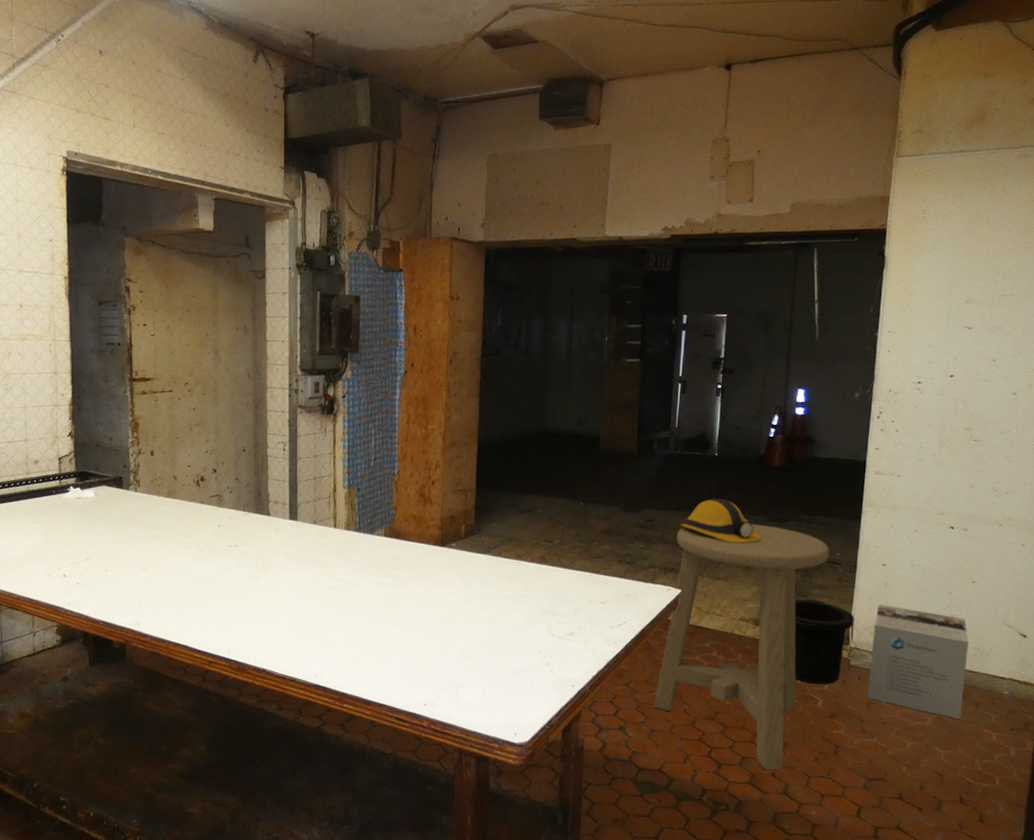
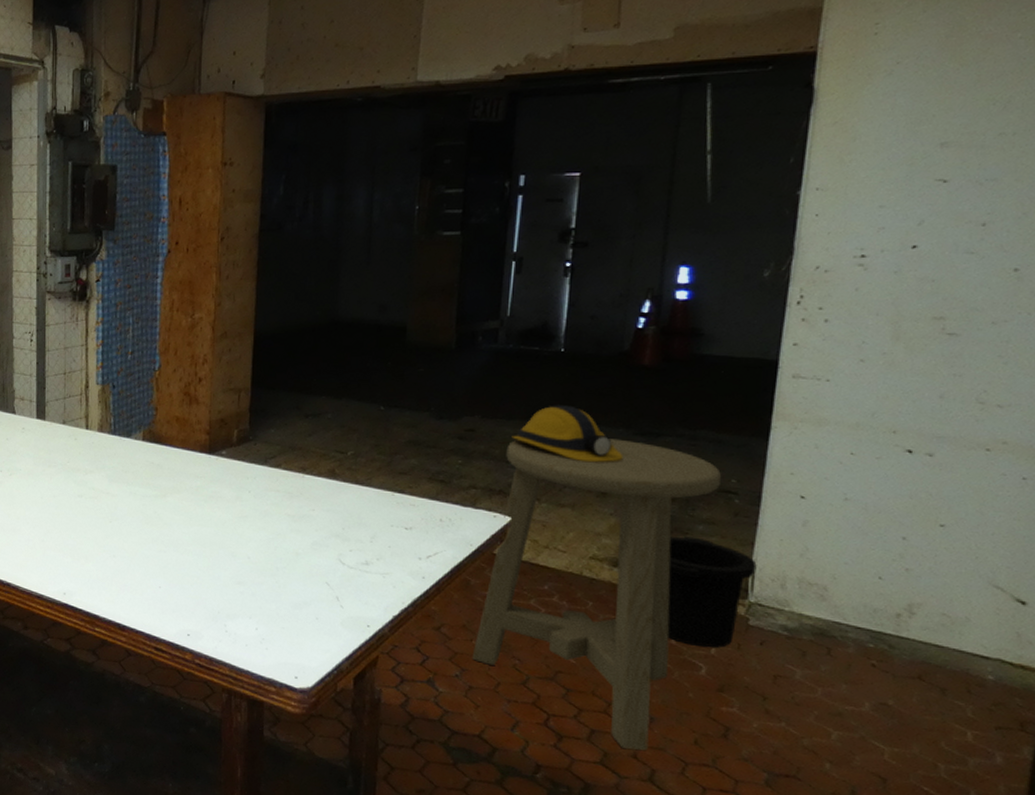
cardboard box: present [868,604,969,719] -> none [774,548,932,708]

